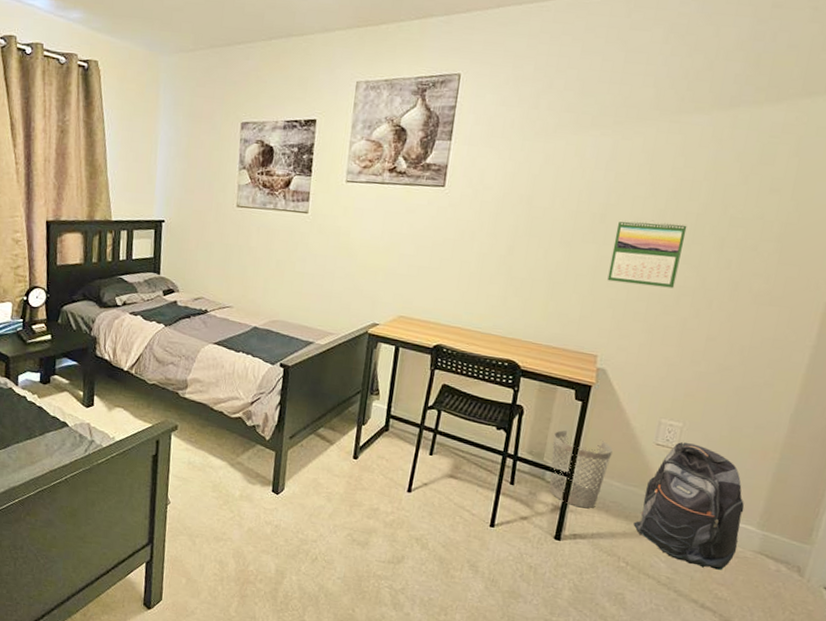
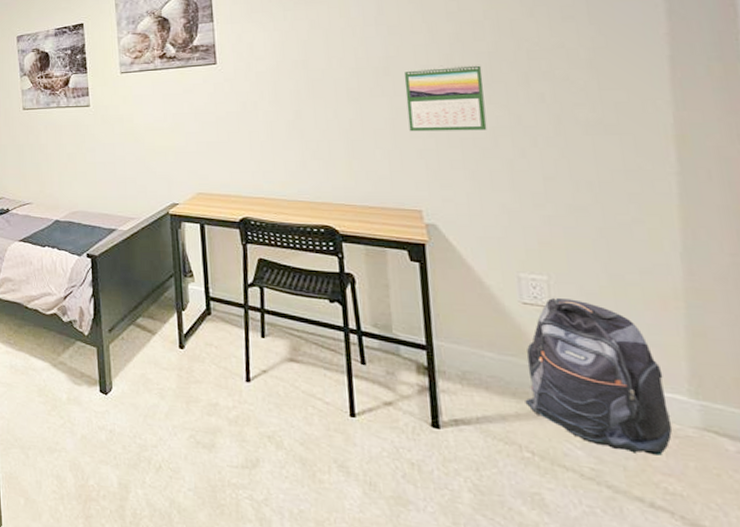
wastebasket: present [549,430,613,508] -> none [396,296,473,387]

